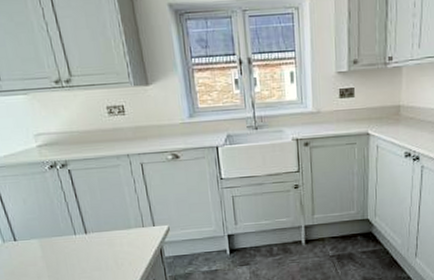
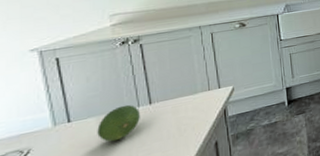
fruit: none [40,231,78,265] -> present [97,104,140,142]

